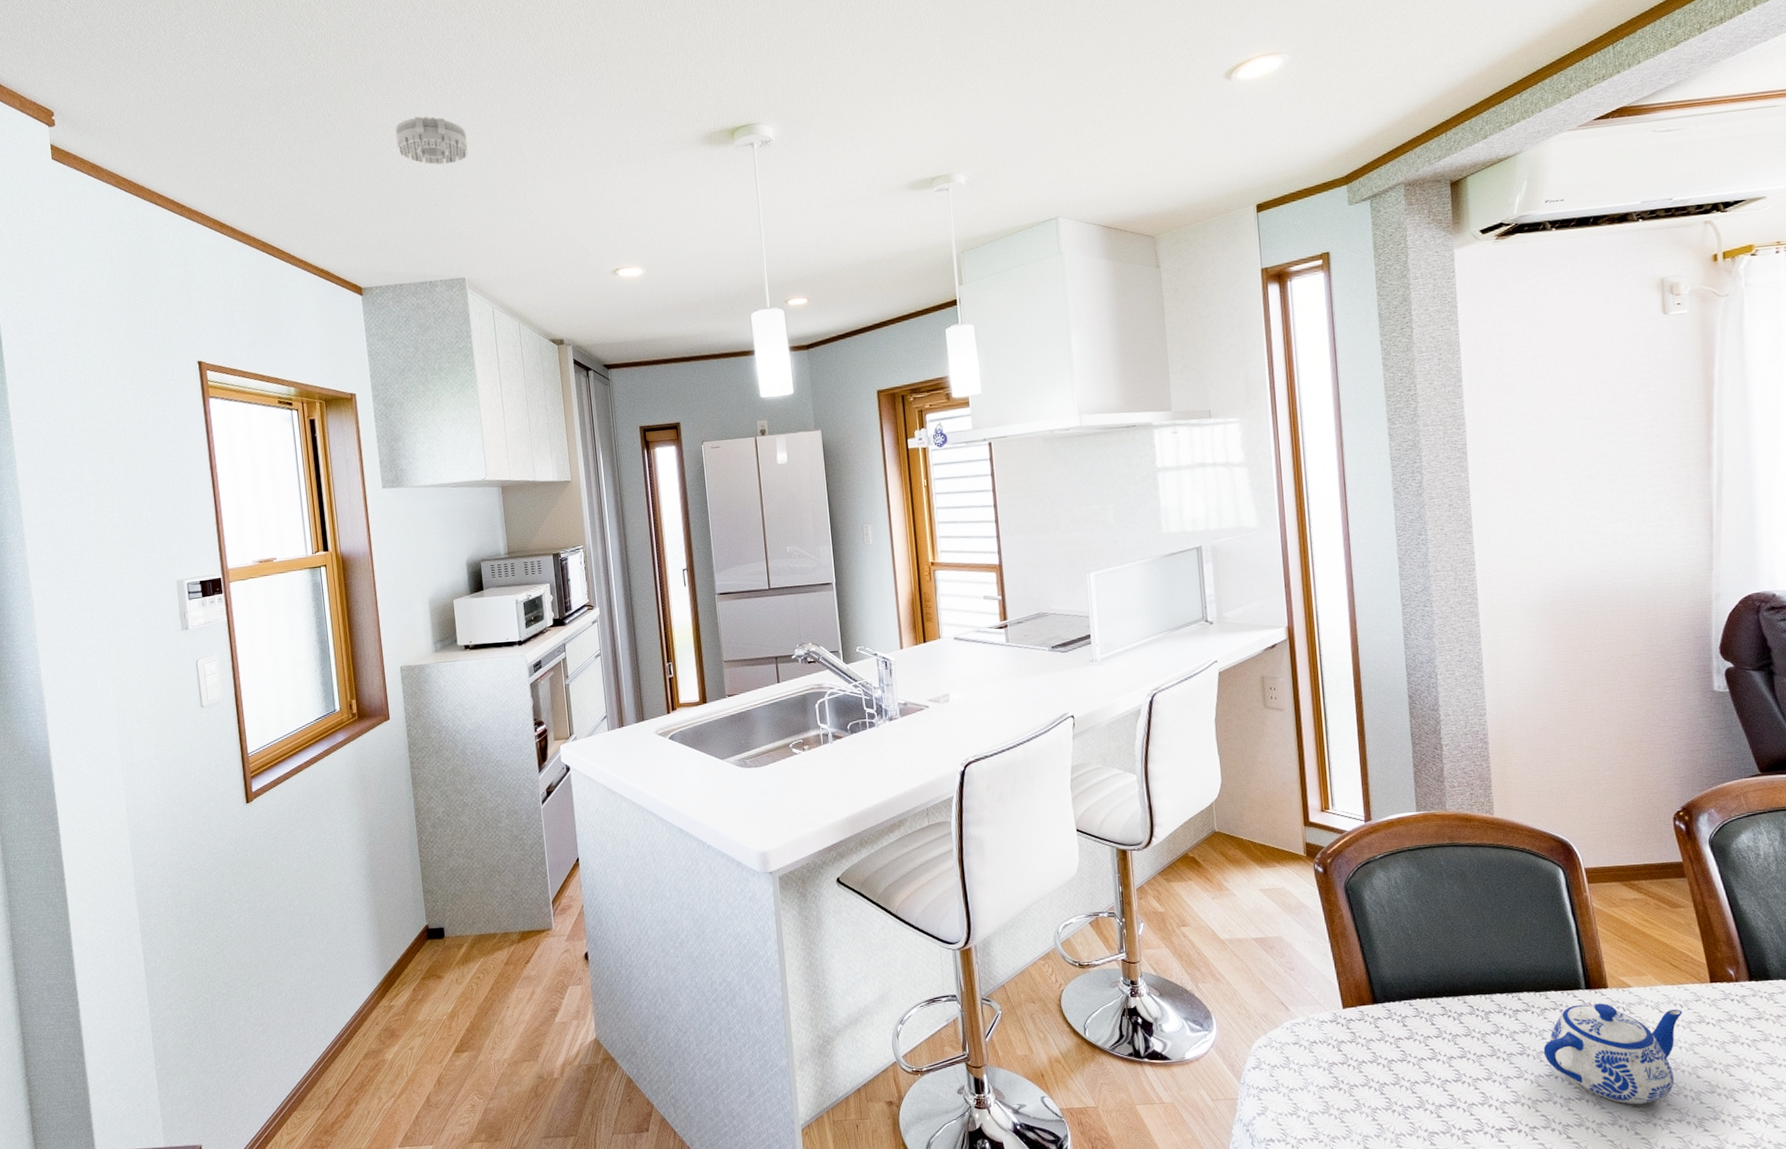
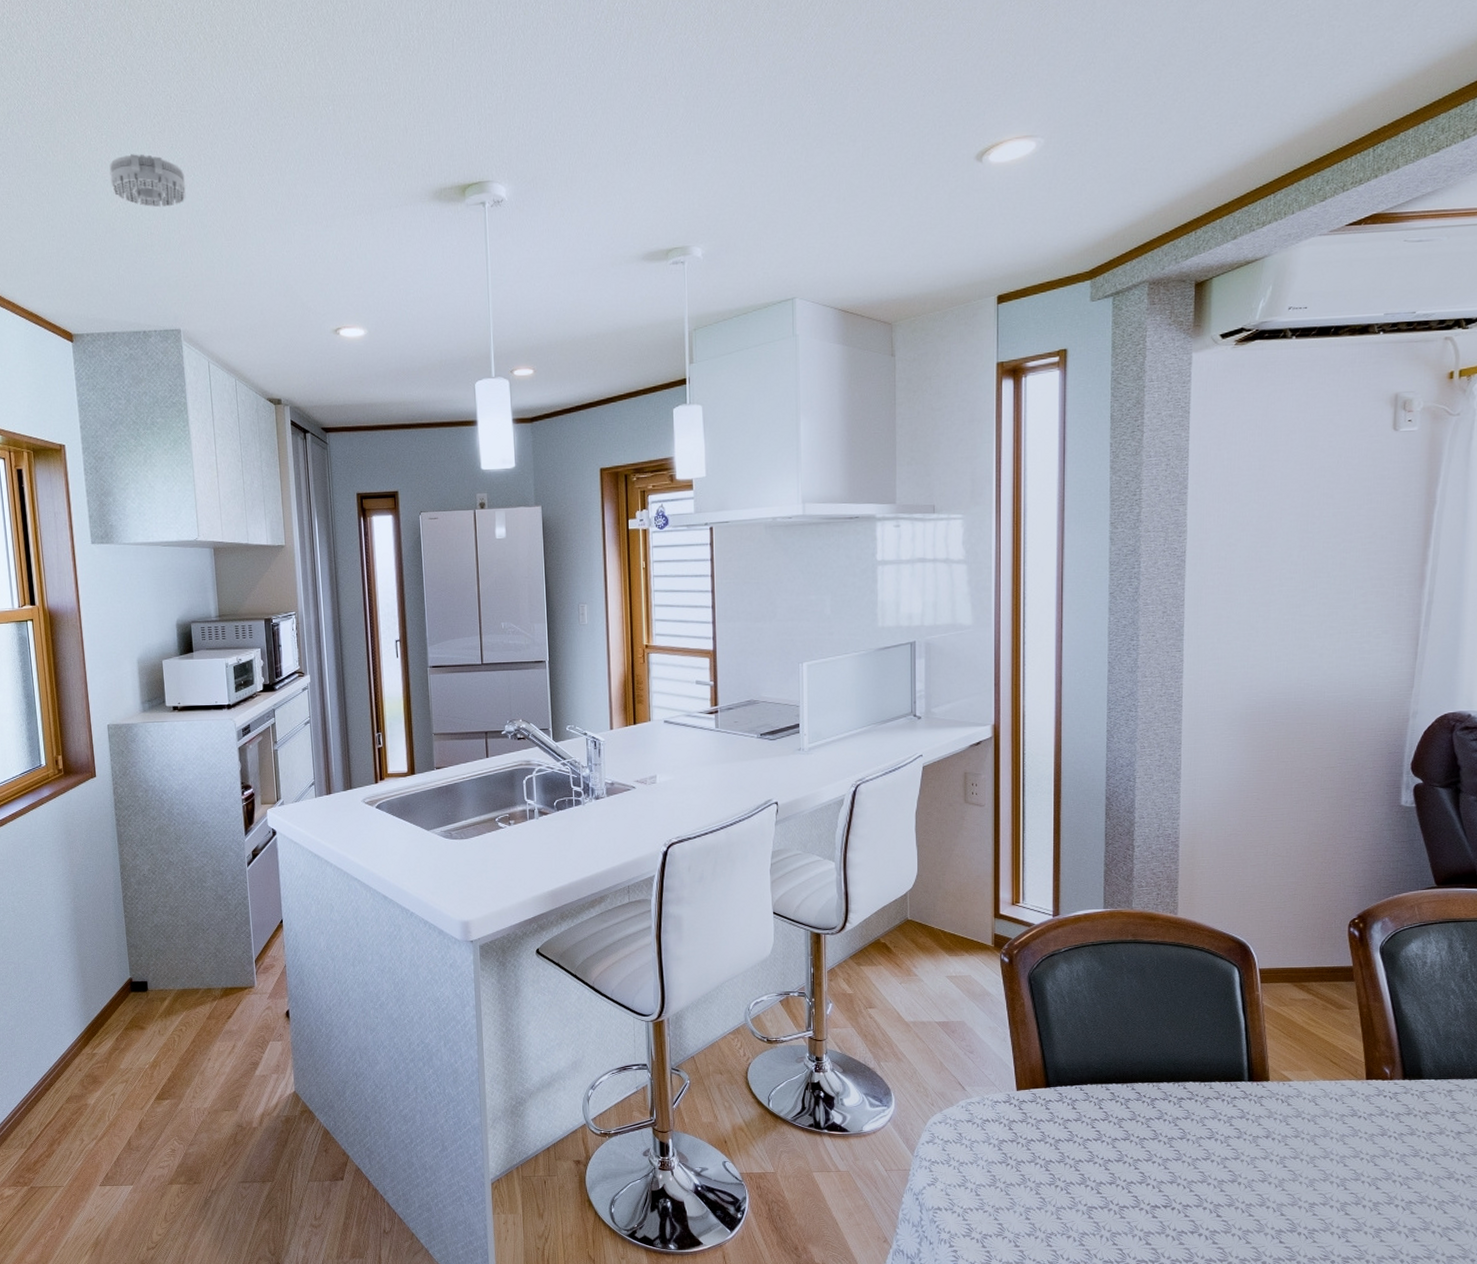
teapot: present [1543,1003,1683,1105] -> none [1203,1095,1337,1189]

